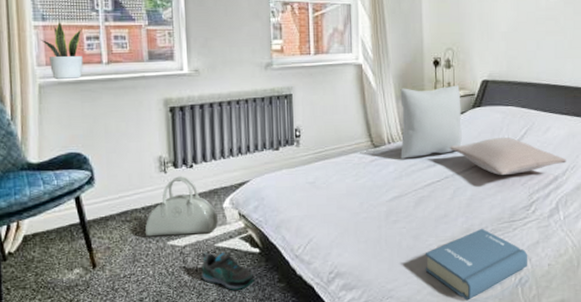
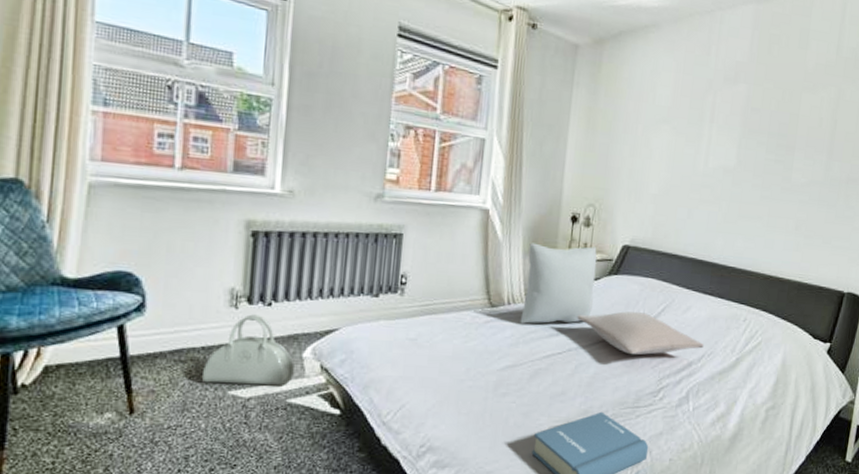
potted plant: present [40,20,83,80] -> none [97,108,154,183]
athletic shoe: present [201,251,255,290] -> none [265,407,330,456]

